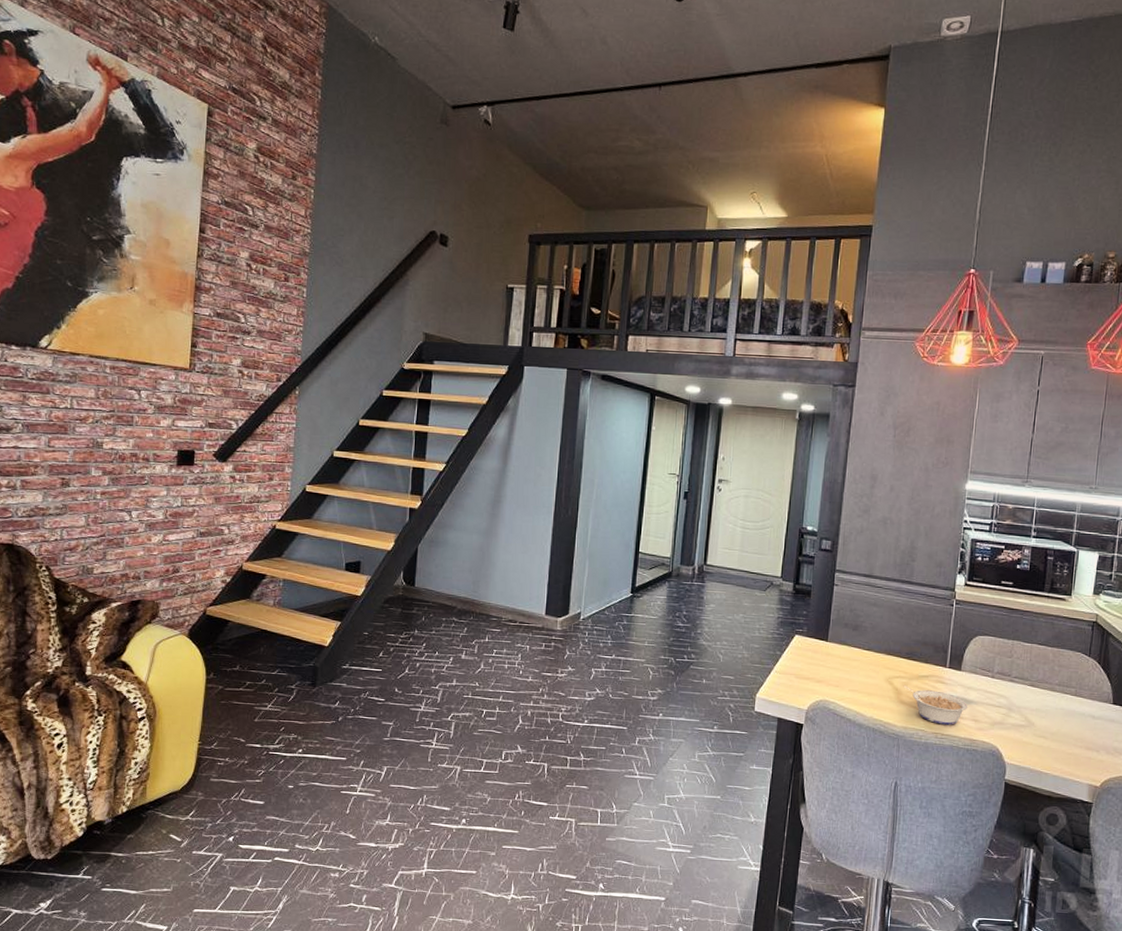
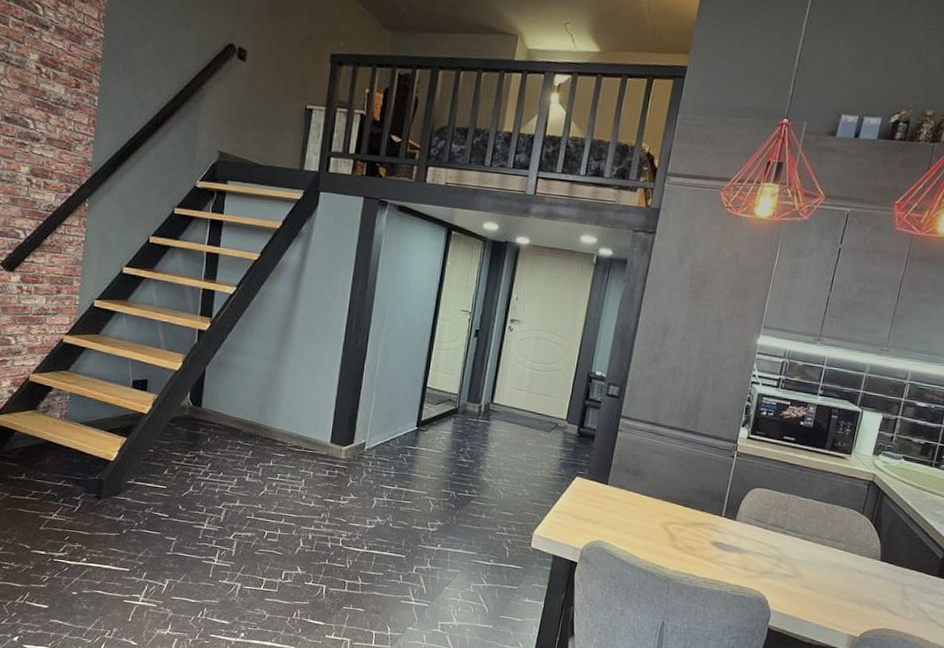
legume: present [903,685,969,725] -> none [678,531,740,572]

